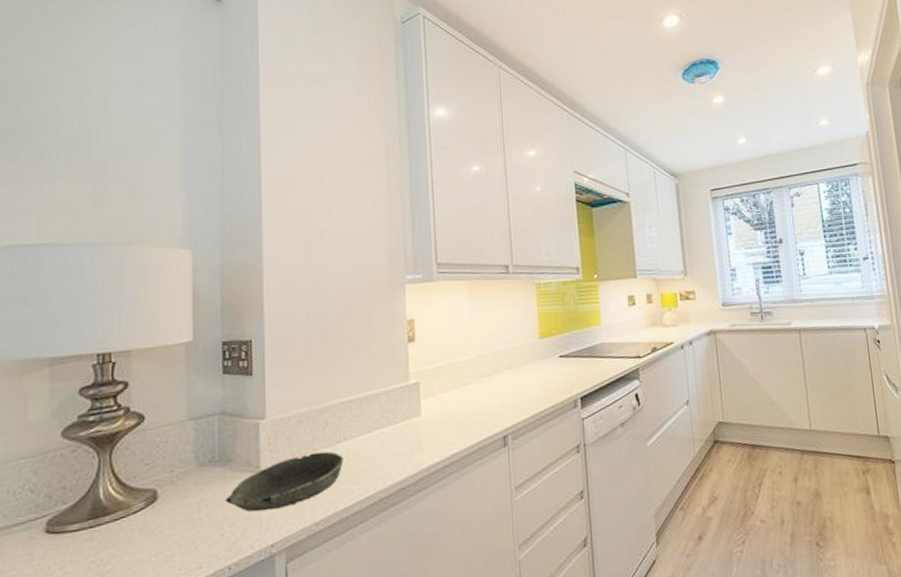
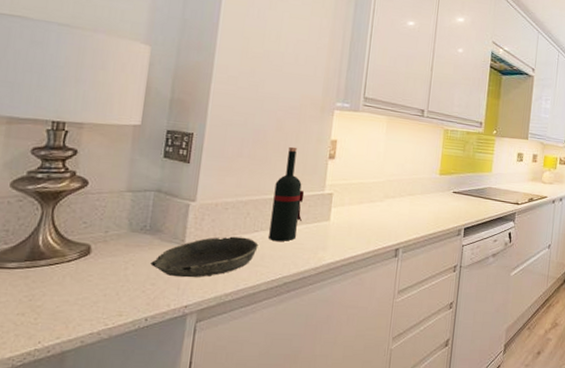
wine bottle: none [352,335,390,450] -> present [269,146,305,241]

